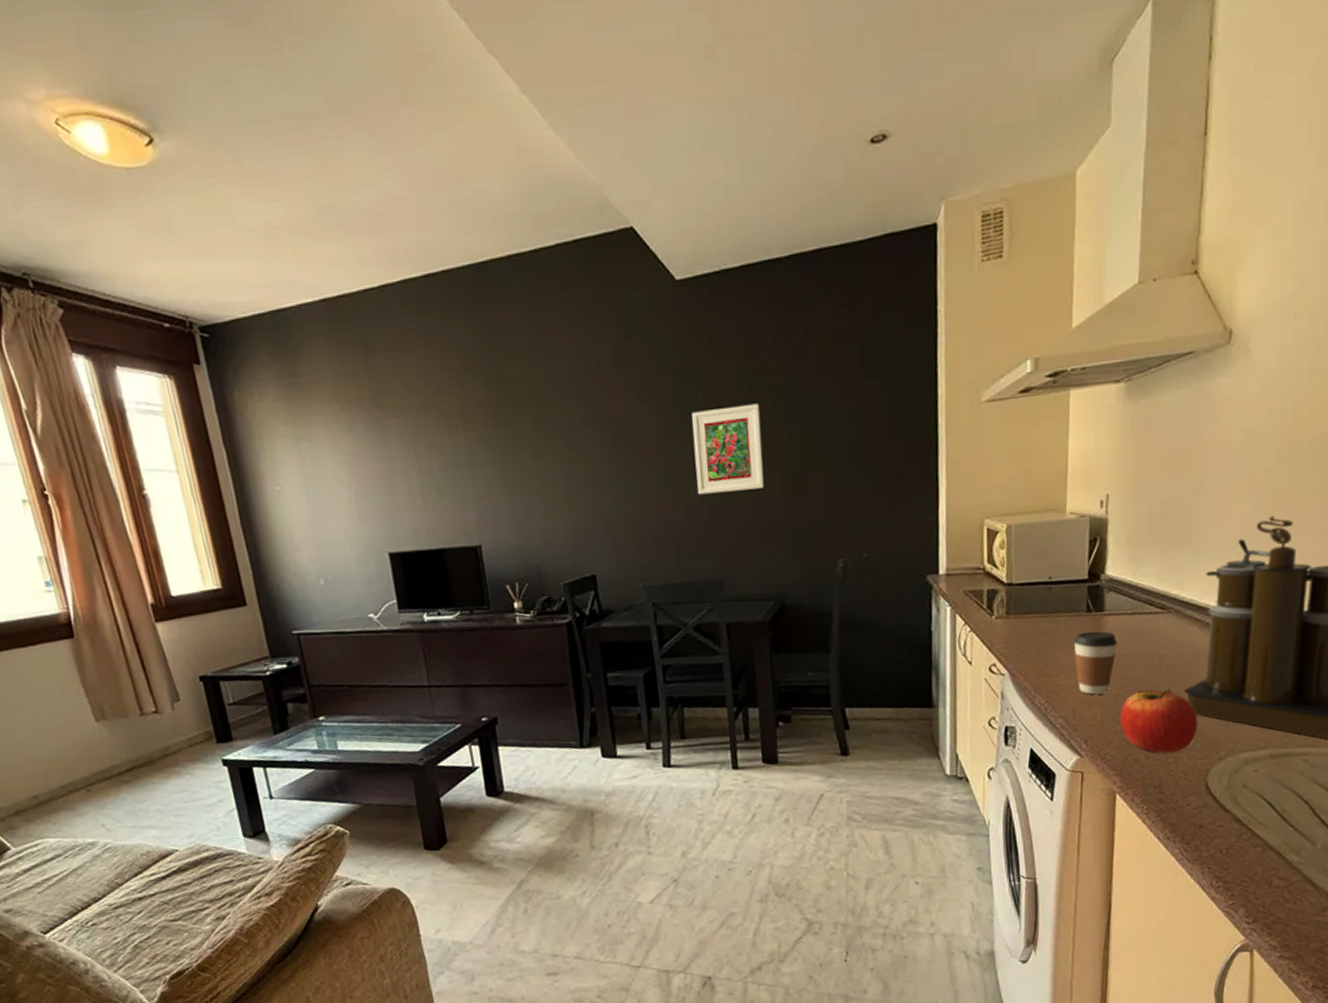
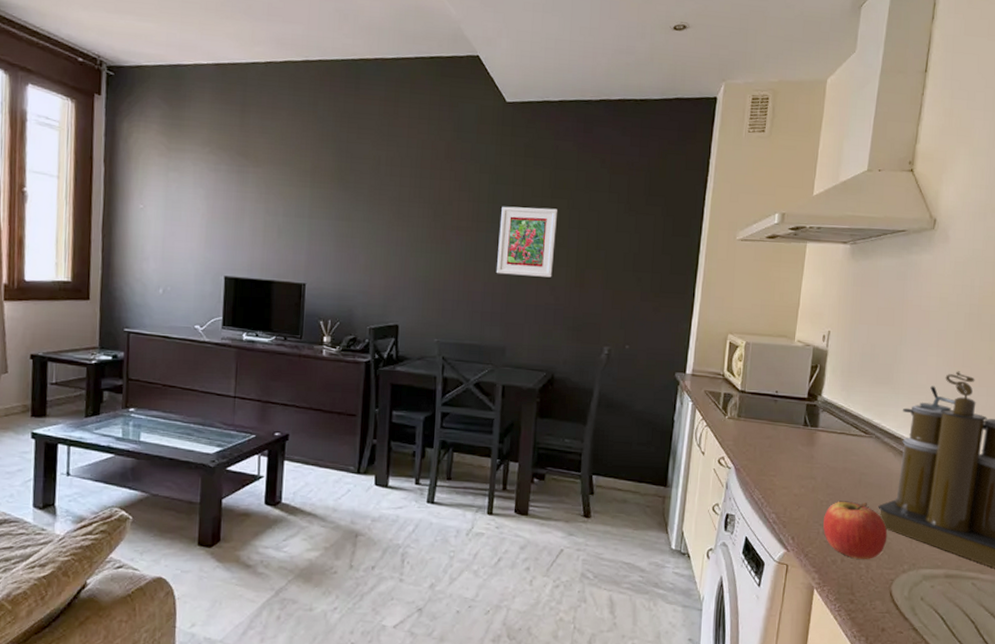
coffee cup: present [1073,631,1118,695] -> none [790,442,827,498]

